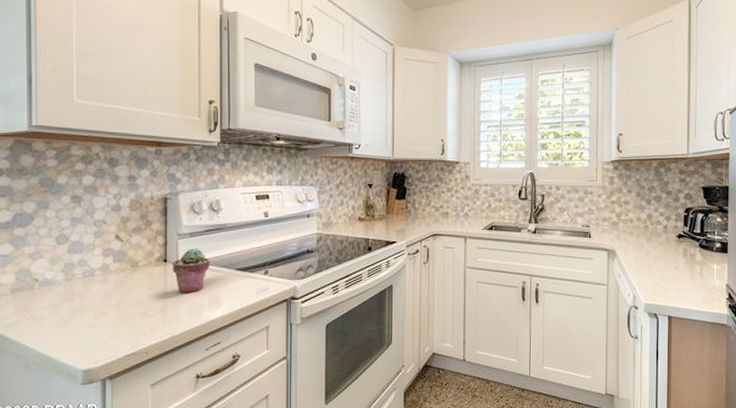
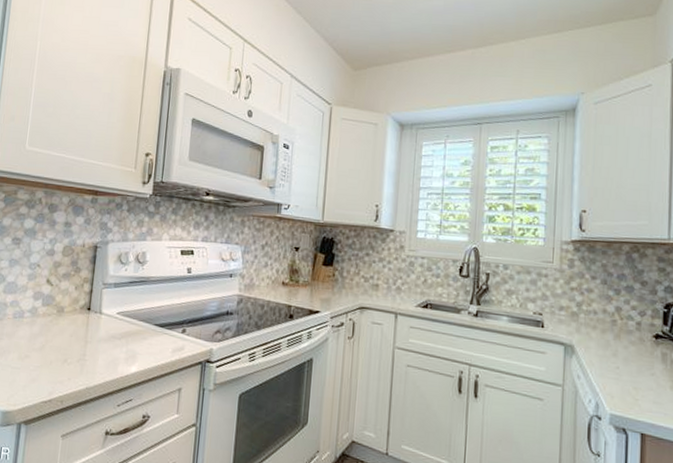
potted succulent: present [173,248,210,294] -> none [95,299,131,345]

